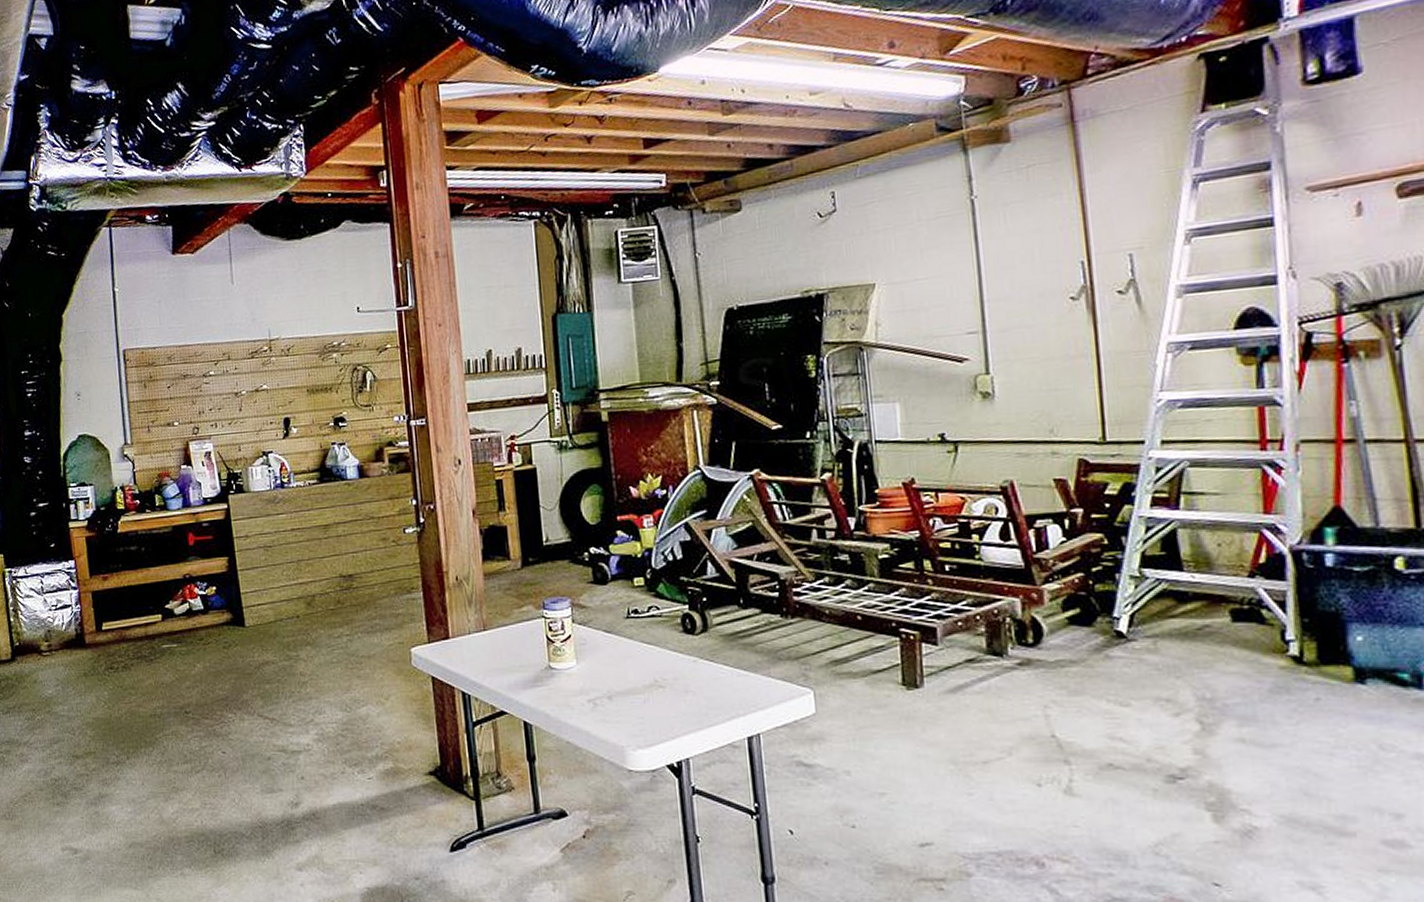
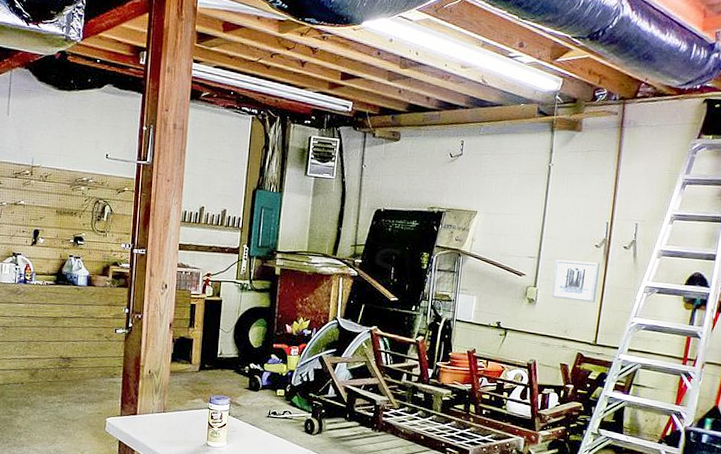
wall art: none [1012,322,1089,385] -> present [551,259,600,303]

